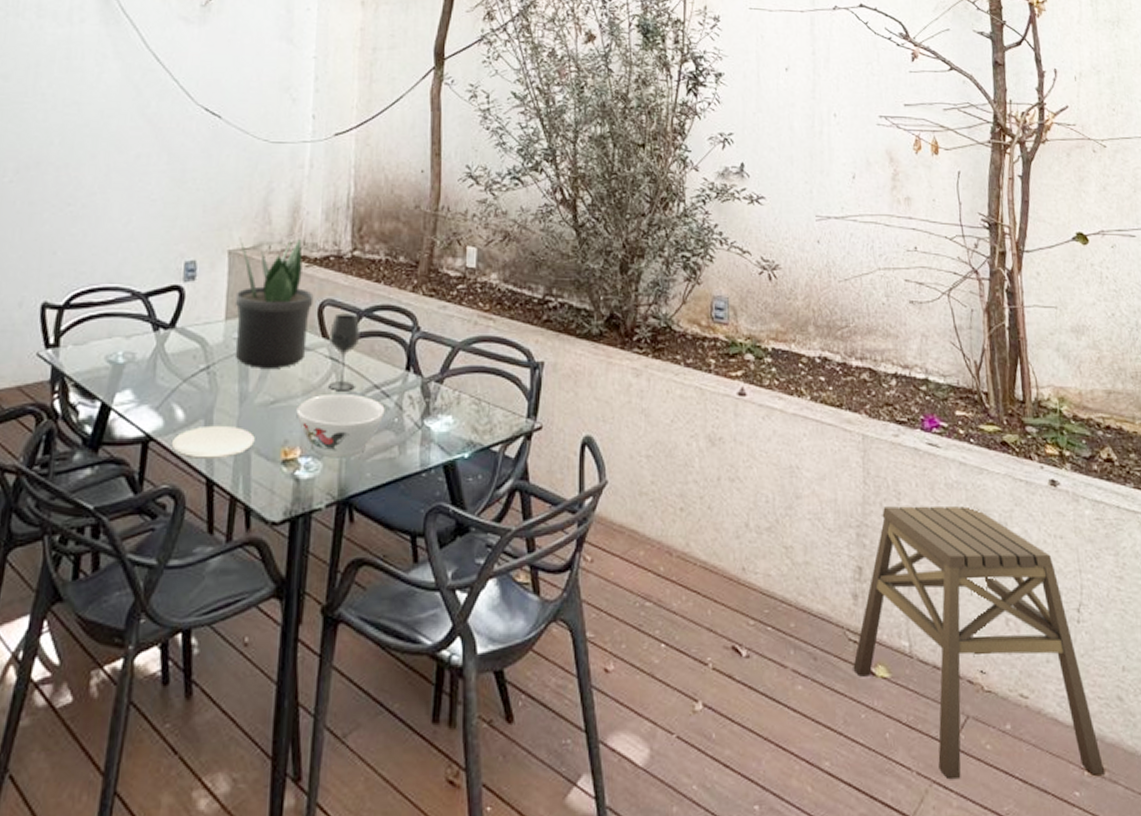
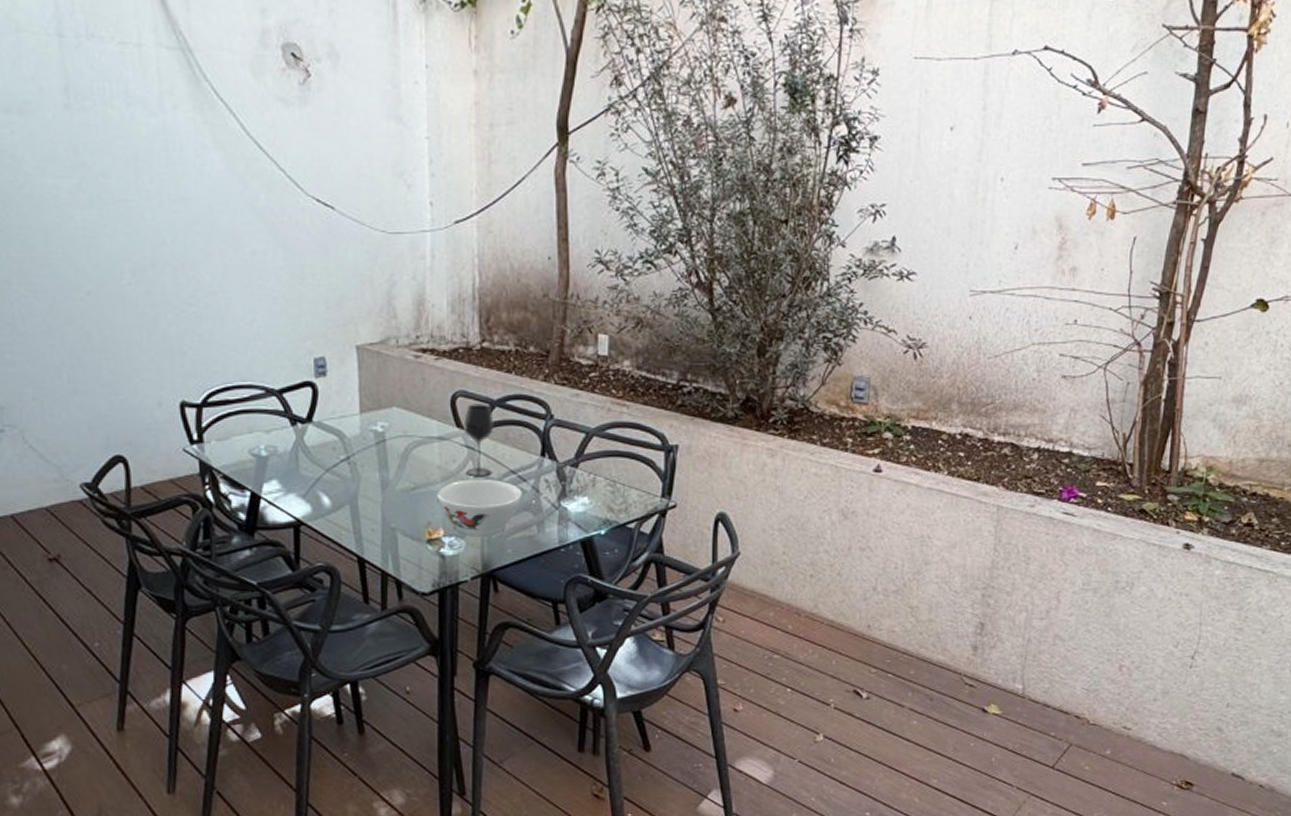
plate: present [171,425,255,460] -> none [321,509,400,541]
planter: present [235,236,314,368] -> none [365,331,446,457]
stool: present [853,505,1106,780] -> none [967,569,1194,793]

